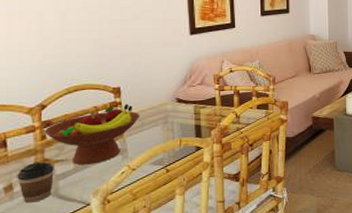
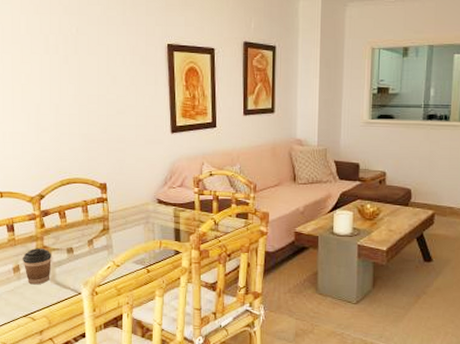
fruit bowl: present [44,103,140,165] -> none [43,200,124,256]

